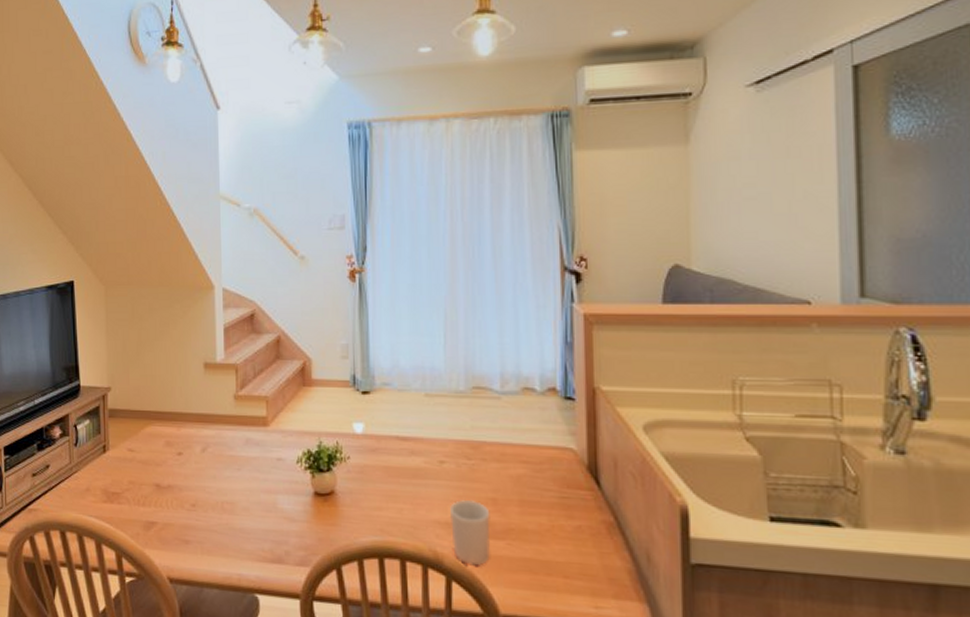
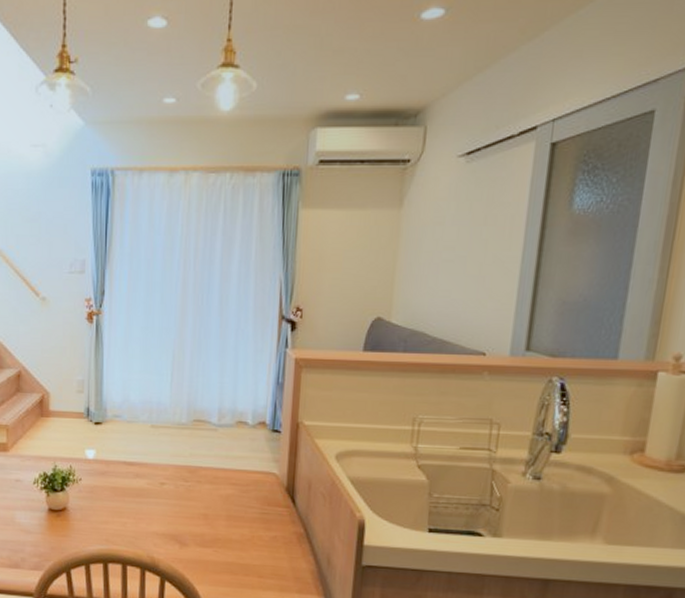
mug: present [450,499,491,566] -> none [167,515,201,569]

